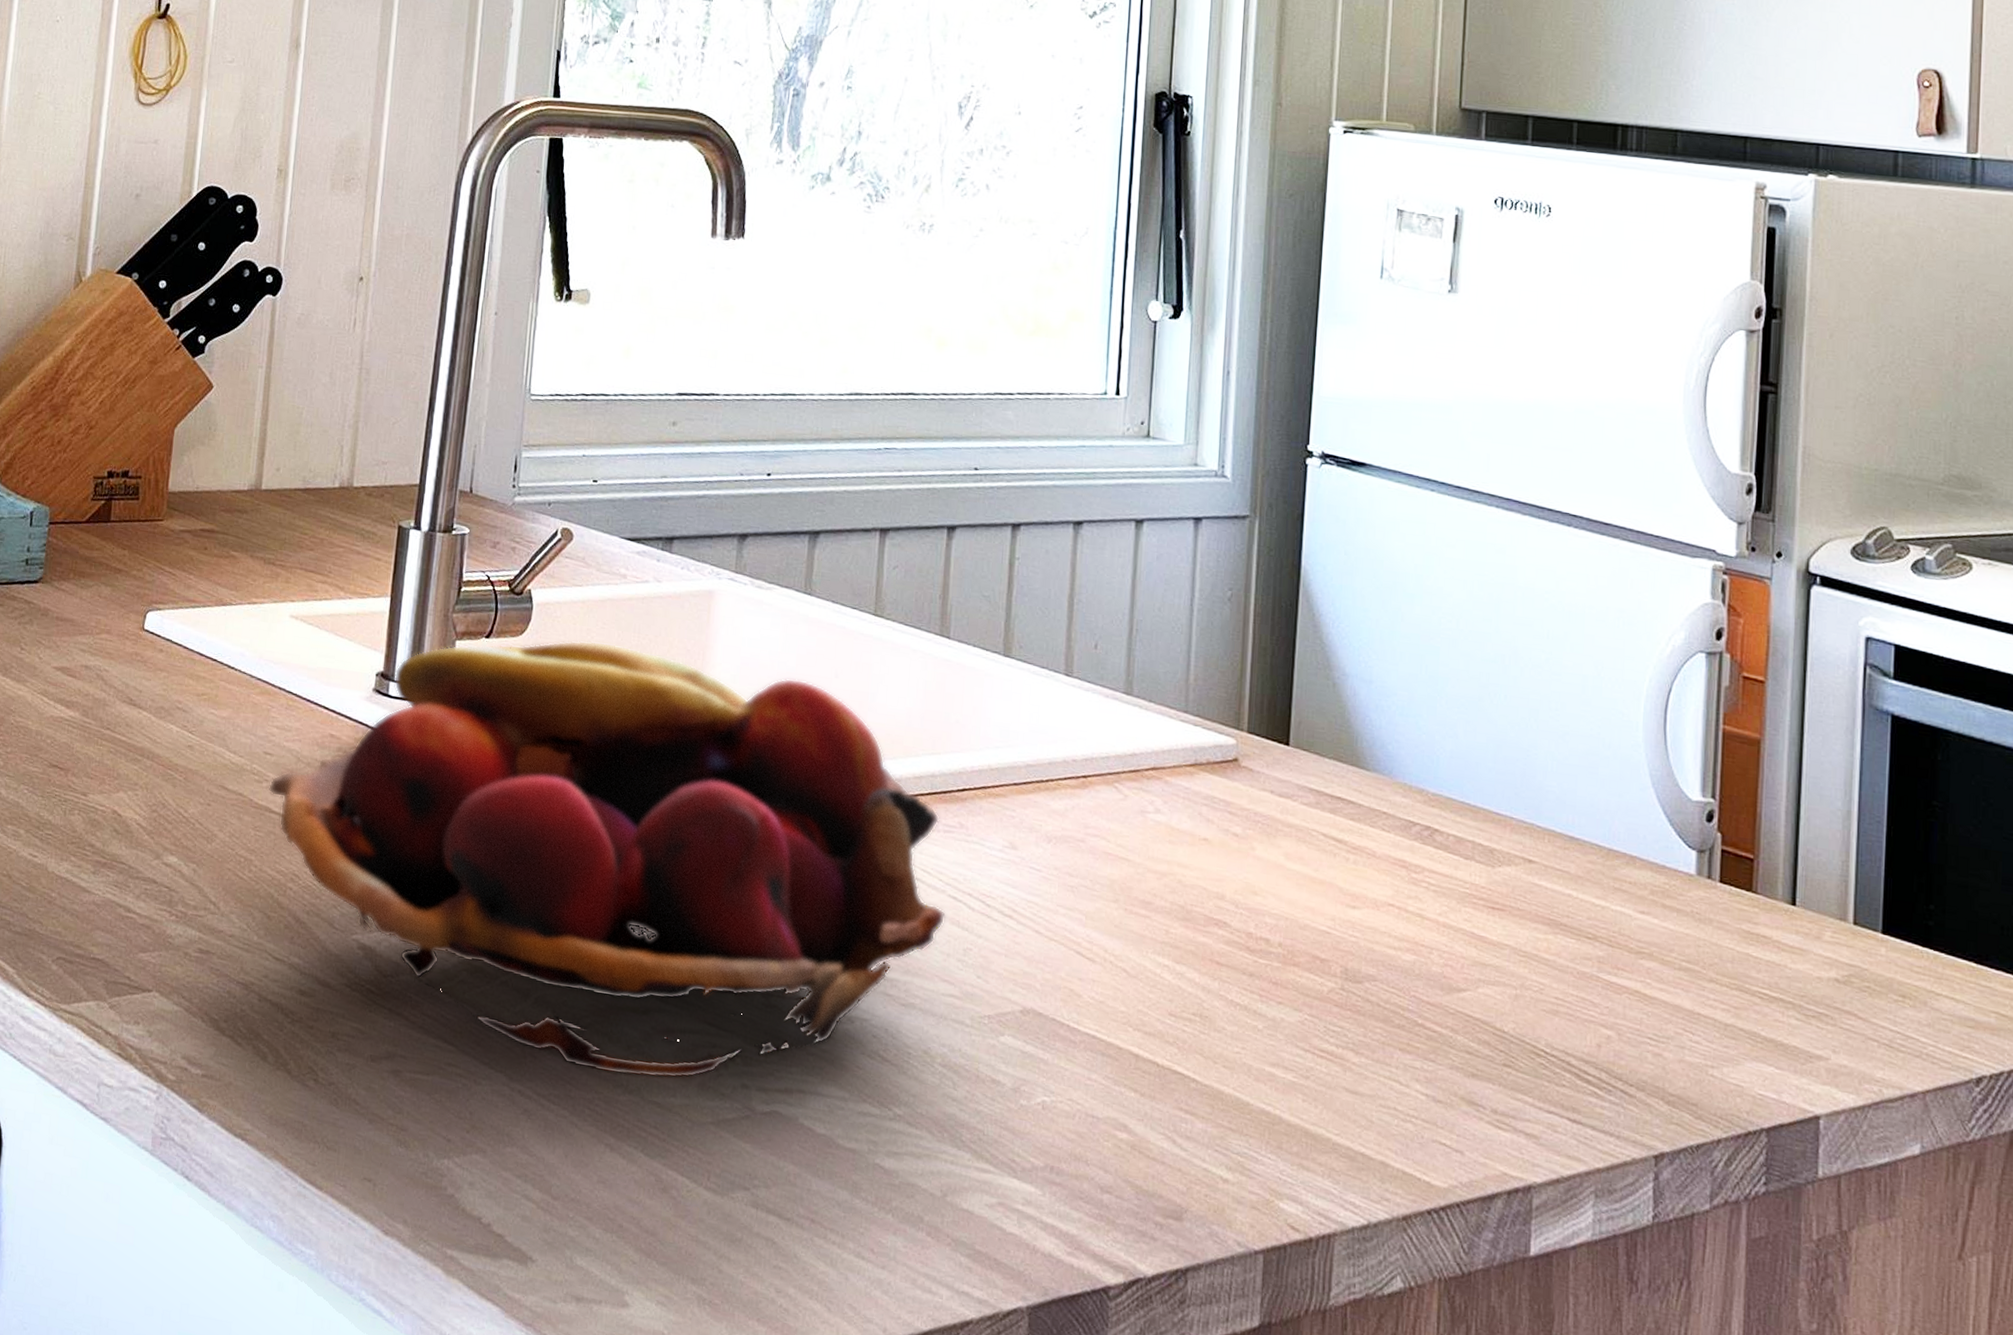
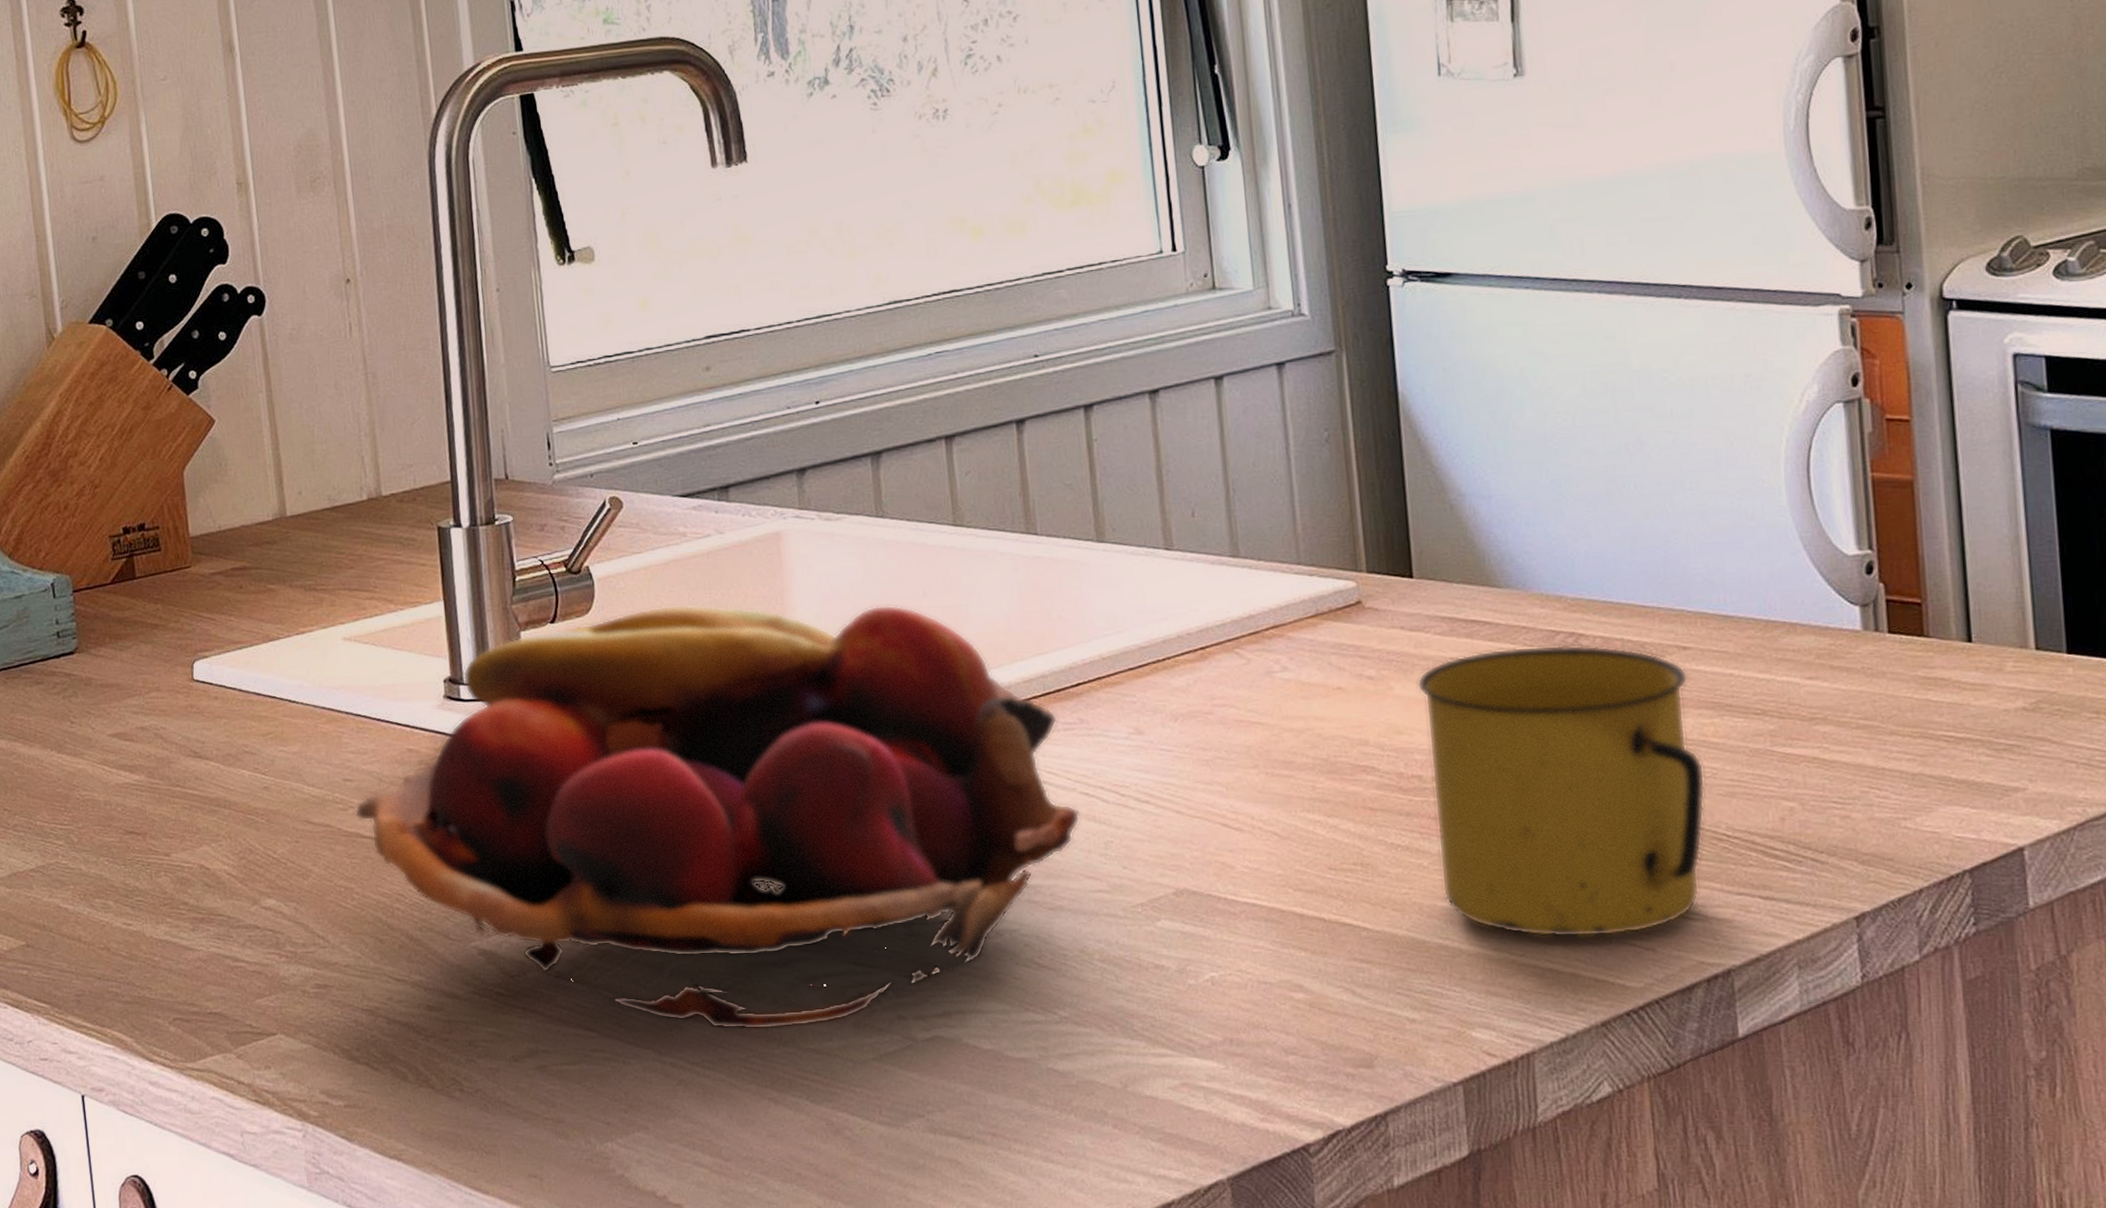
mug: none [1272,828,1533,1133] -> present [1416,644,1706,938]

